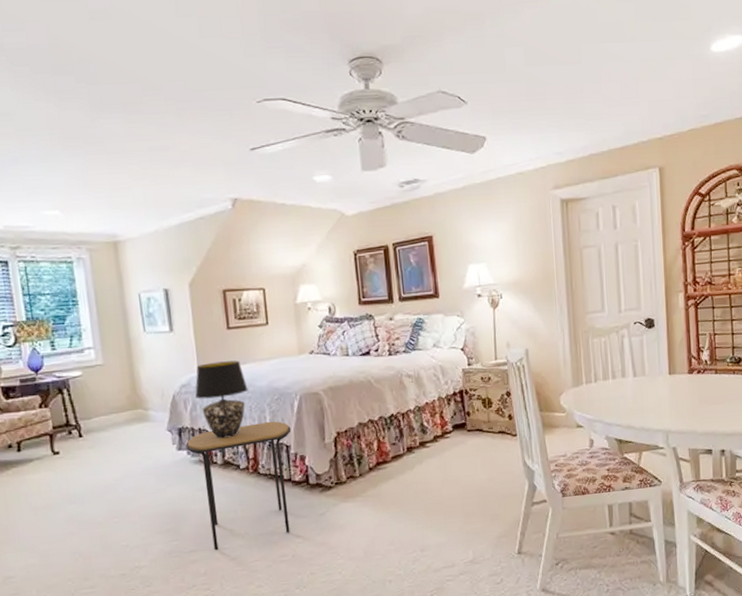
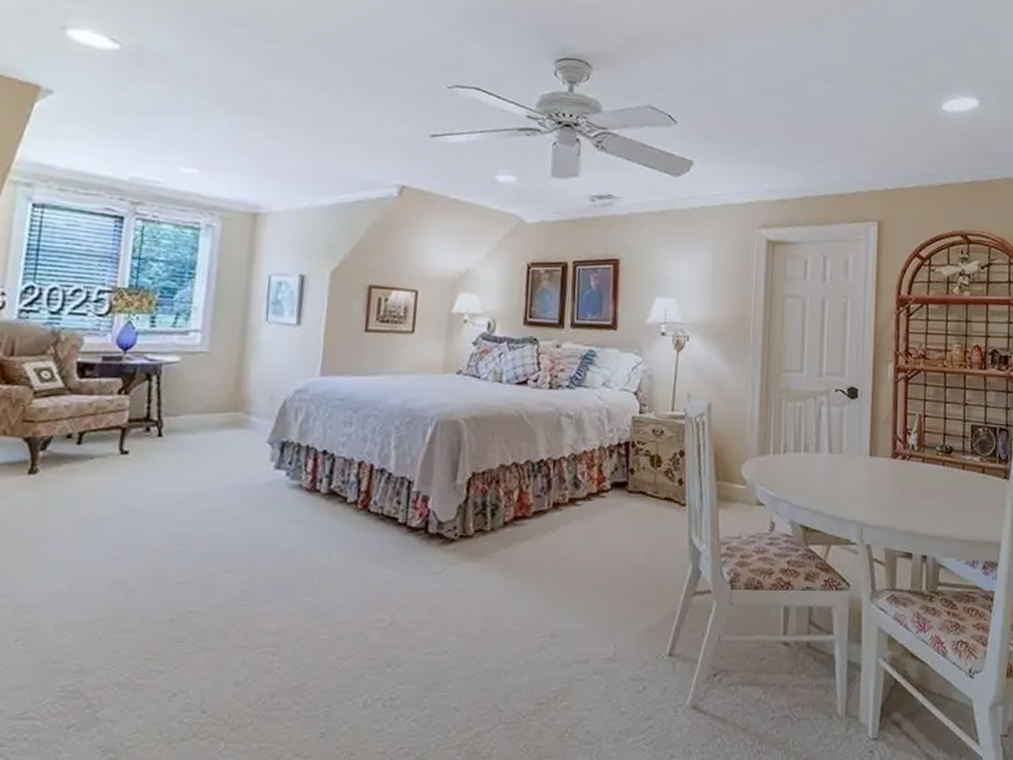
side table: present [185,421,291,550] -> none [286,448,418,602]
table lamp: present [195,360,249,439] -> none [311,368,376,462]

